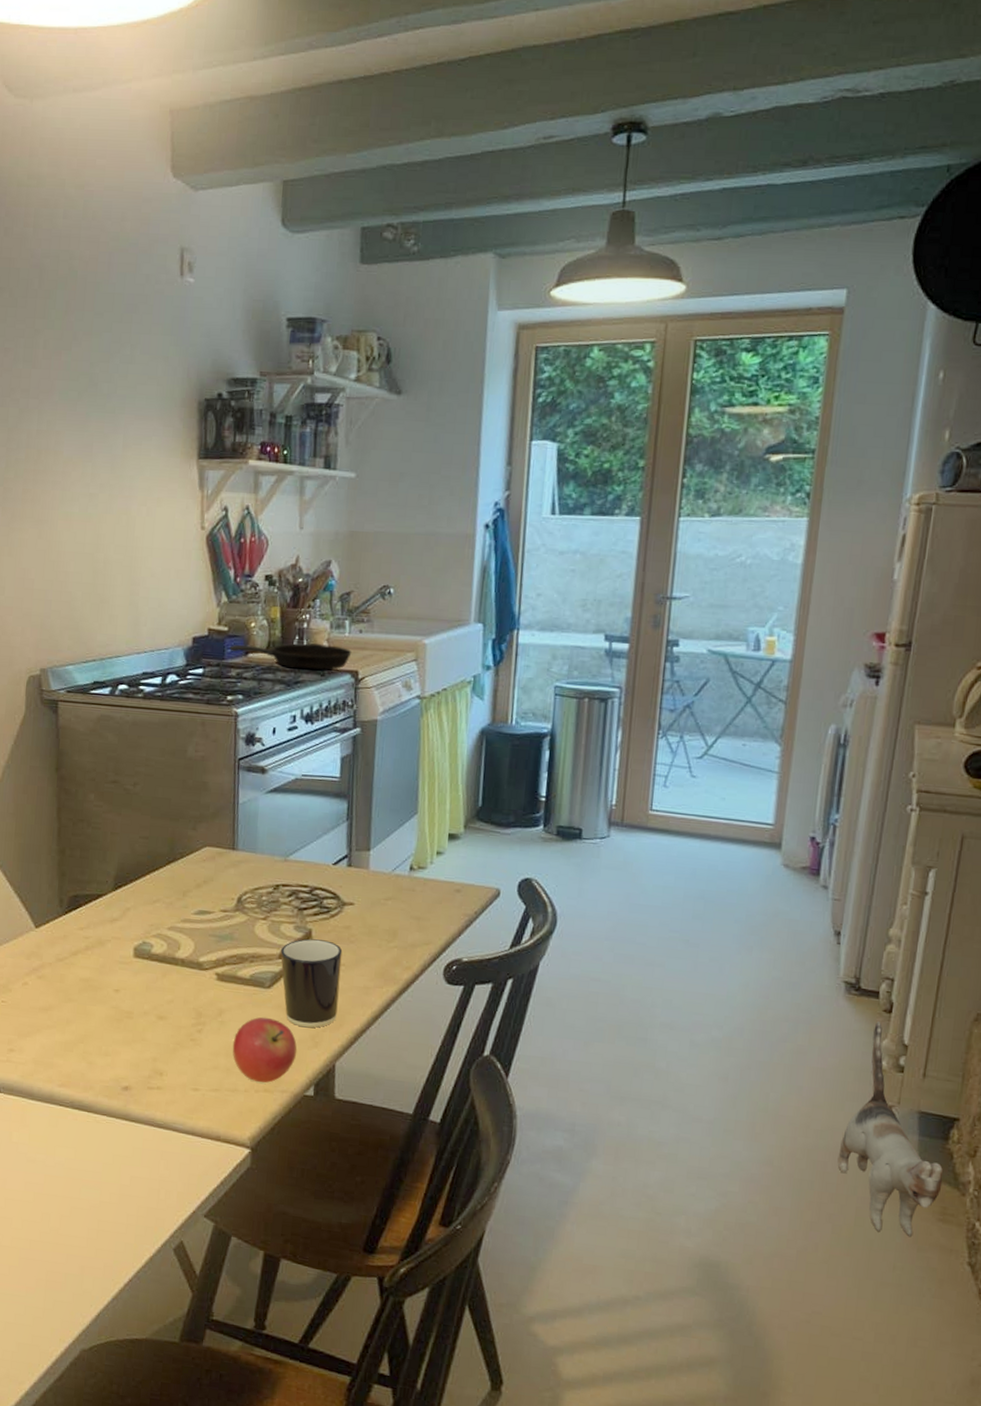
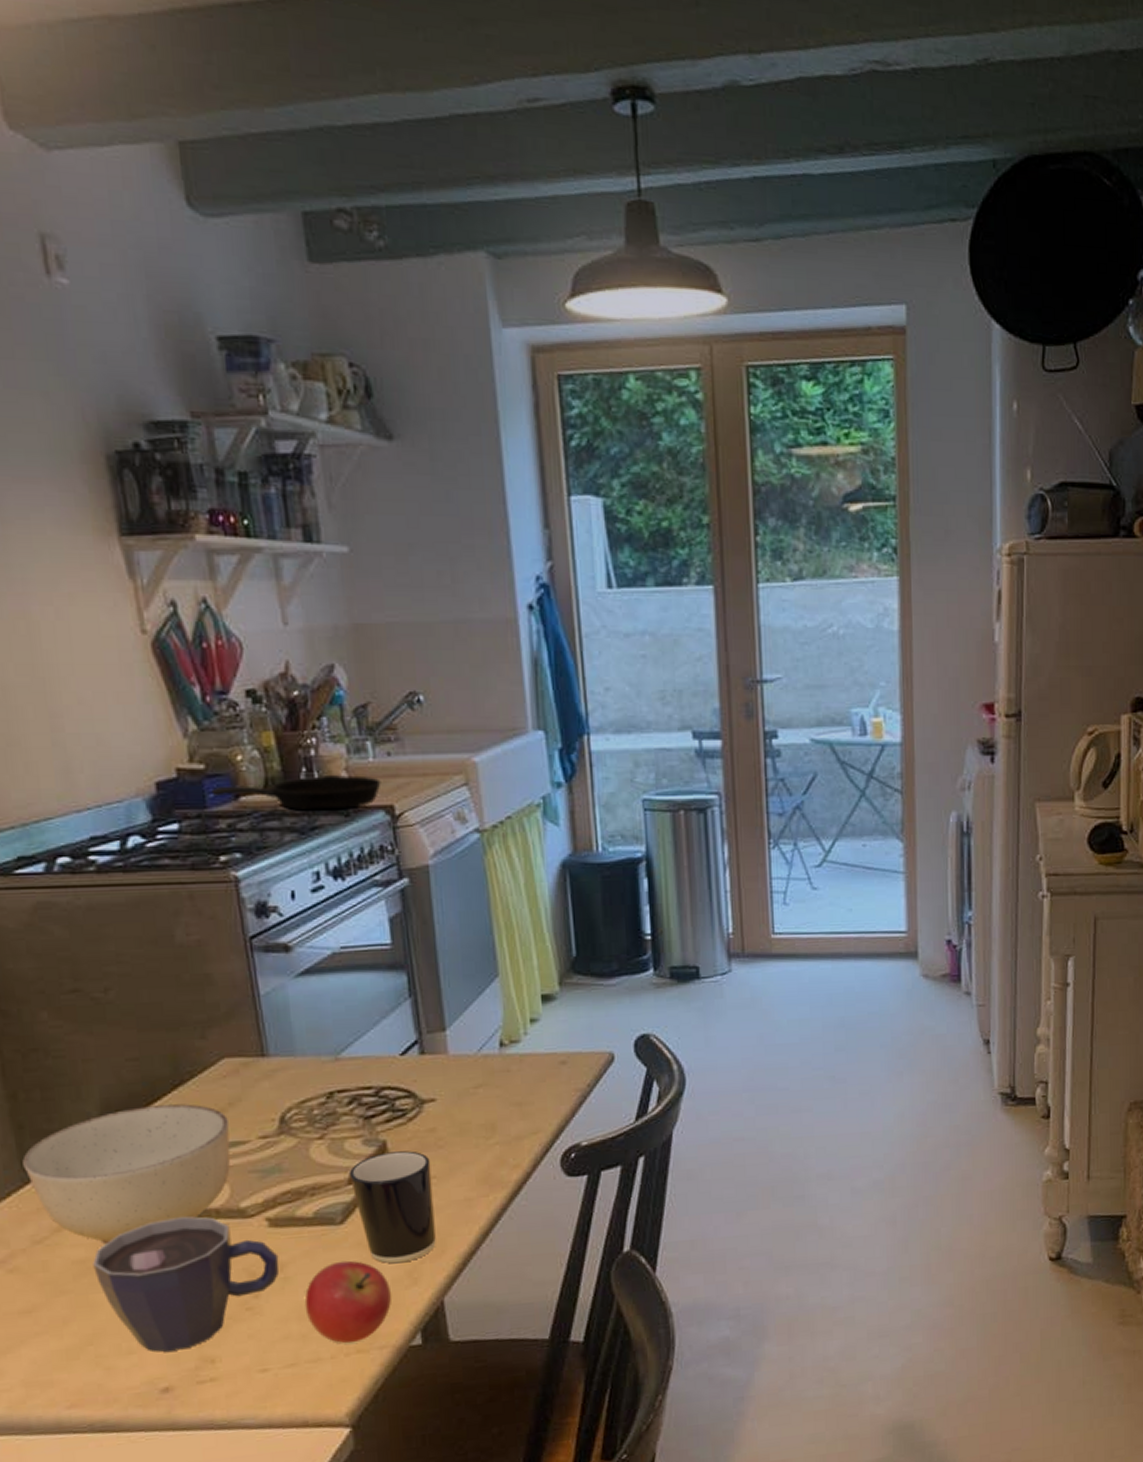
bowl: none [60,873,201,971] -> present [22,1104,231,1245]
cup: none [93,960,220,1061] -> present [93,1216,280,1352]
pet: present [837,1021,943,1236] -> none [1016,1130,1118,1350]

